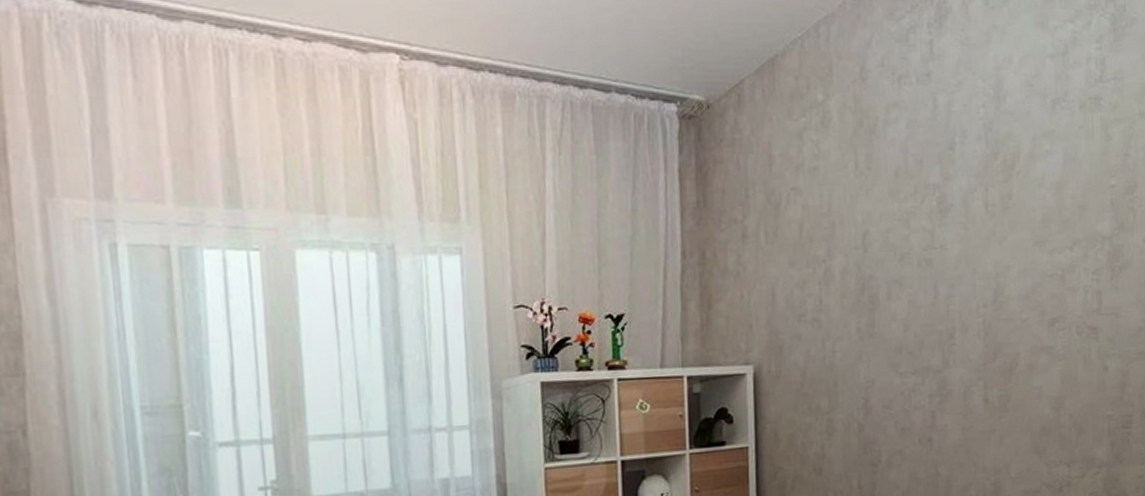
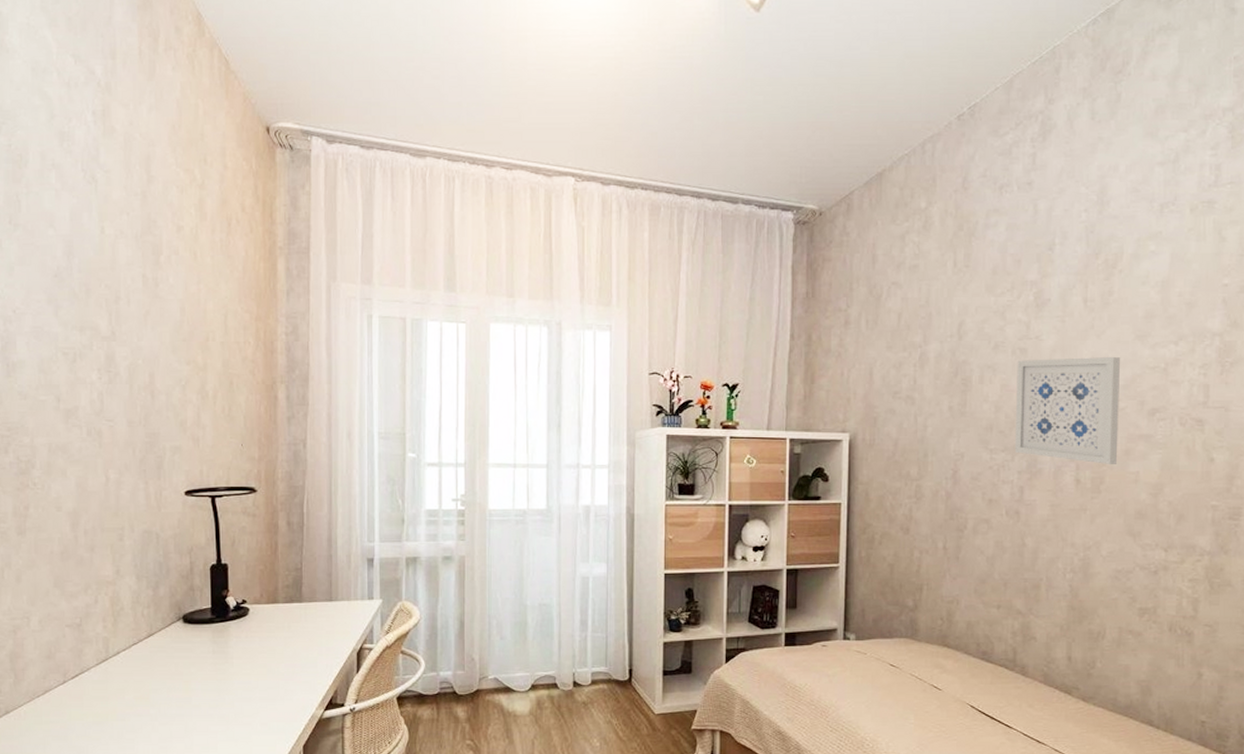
wall art: none [923,264,1023,381] -> present [1014,356,1120,464]

